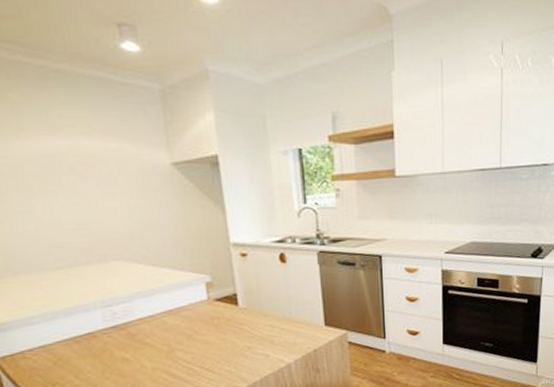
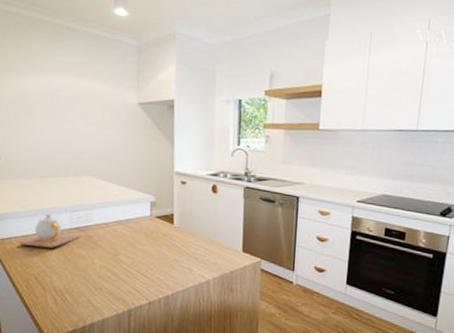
teapot: none [36,314,120,359] -> present [19,213,81,248]

